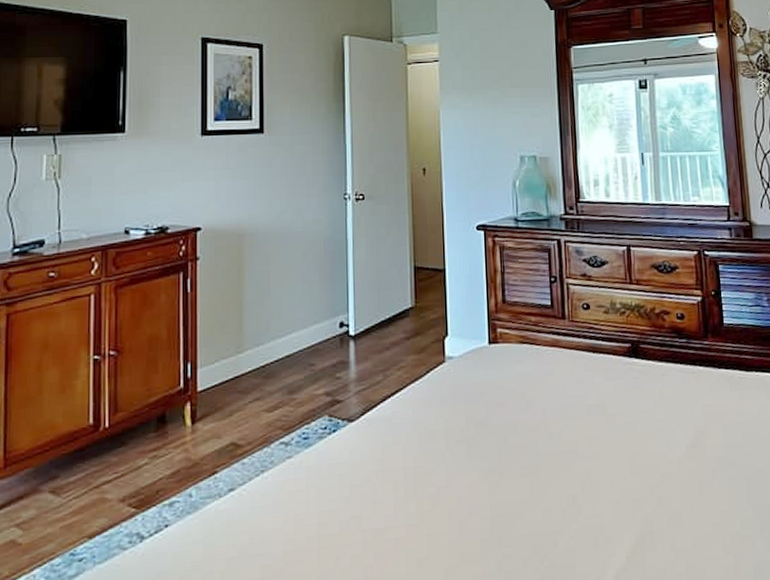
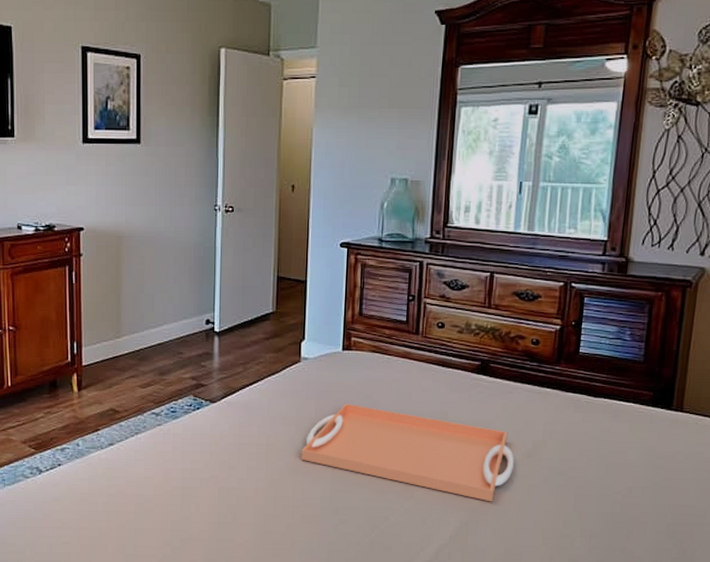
serving tray: none [454,406,681,508] -> present [301,403,514,502]

